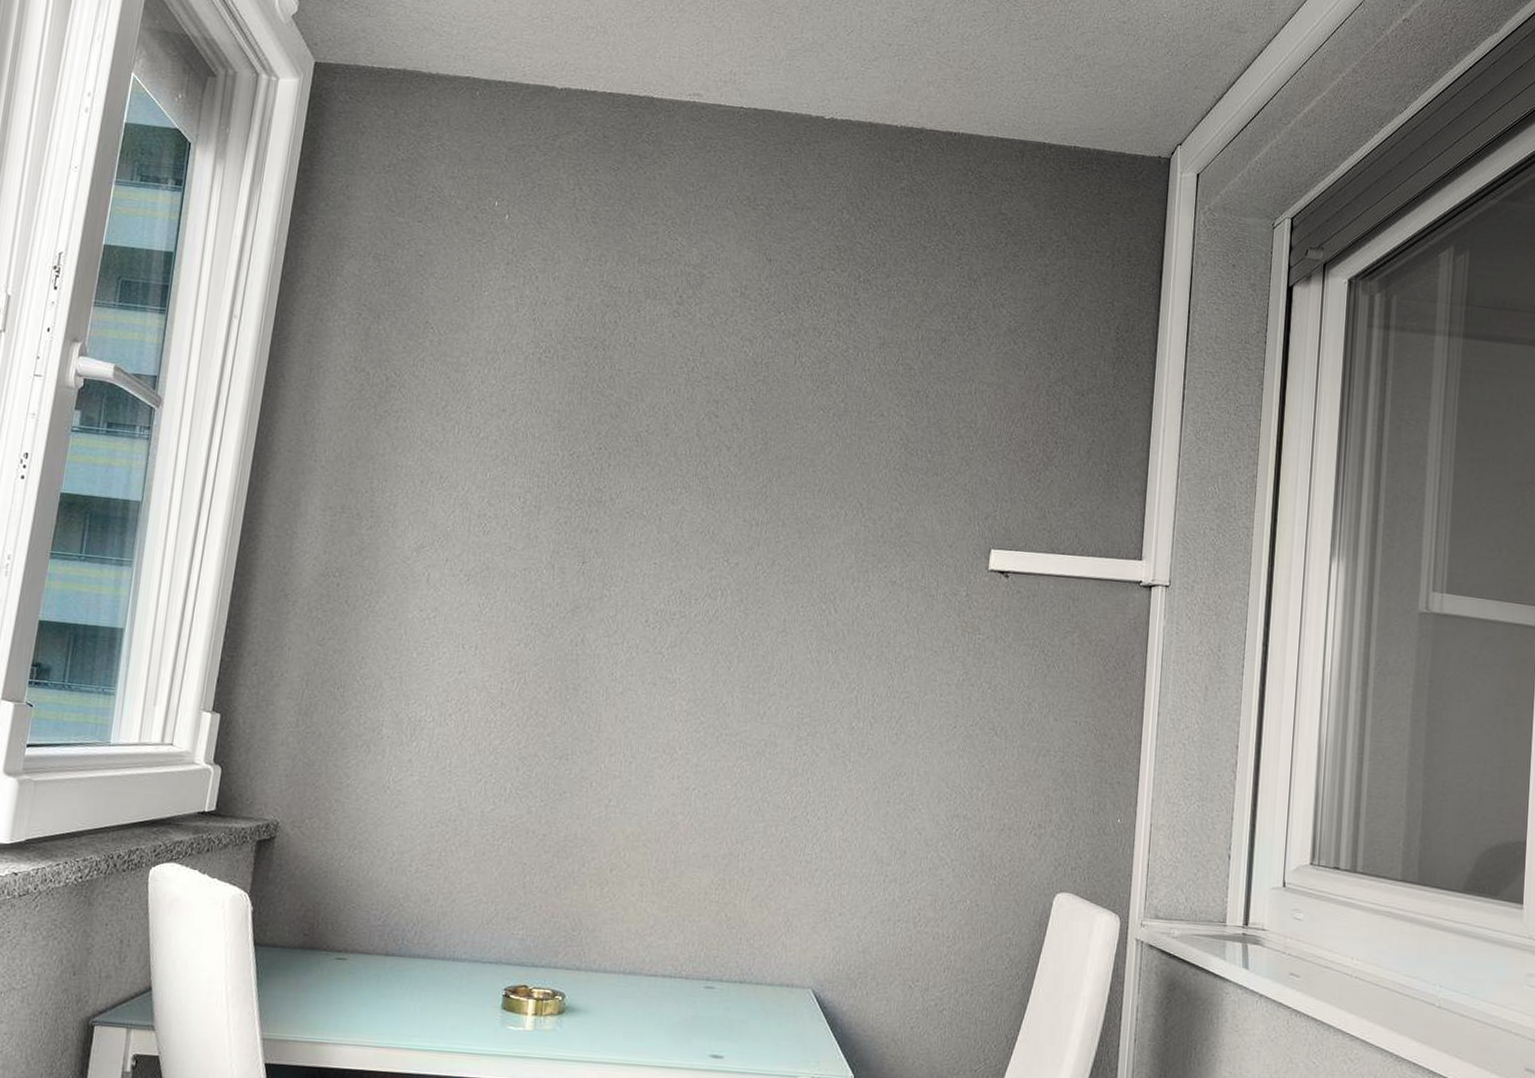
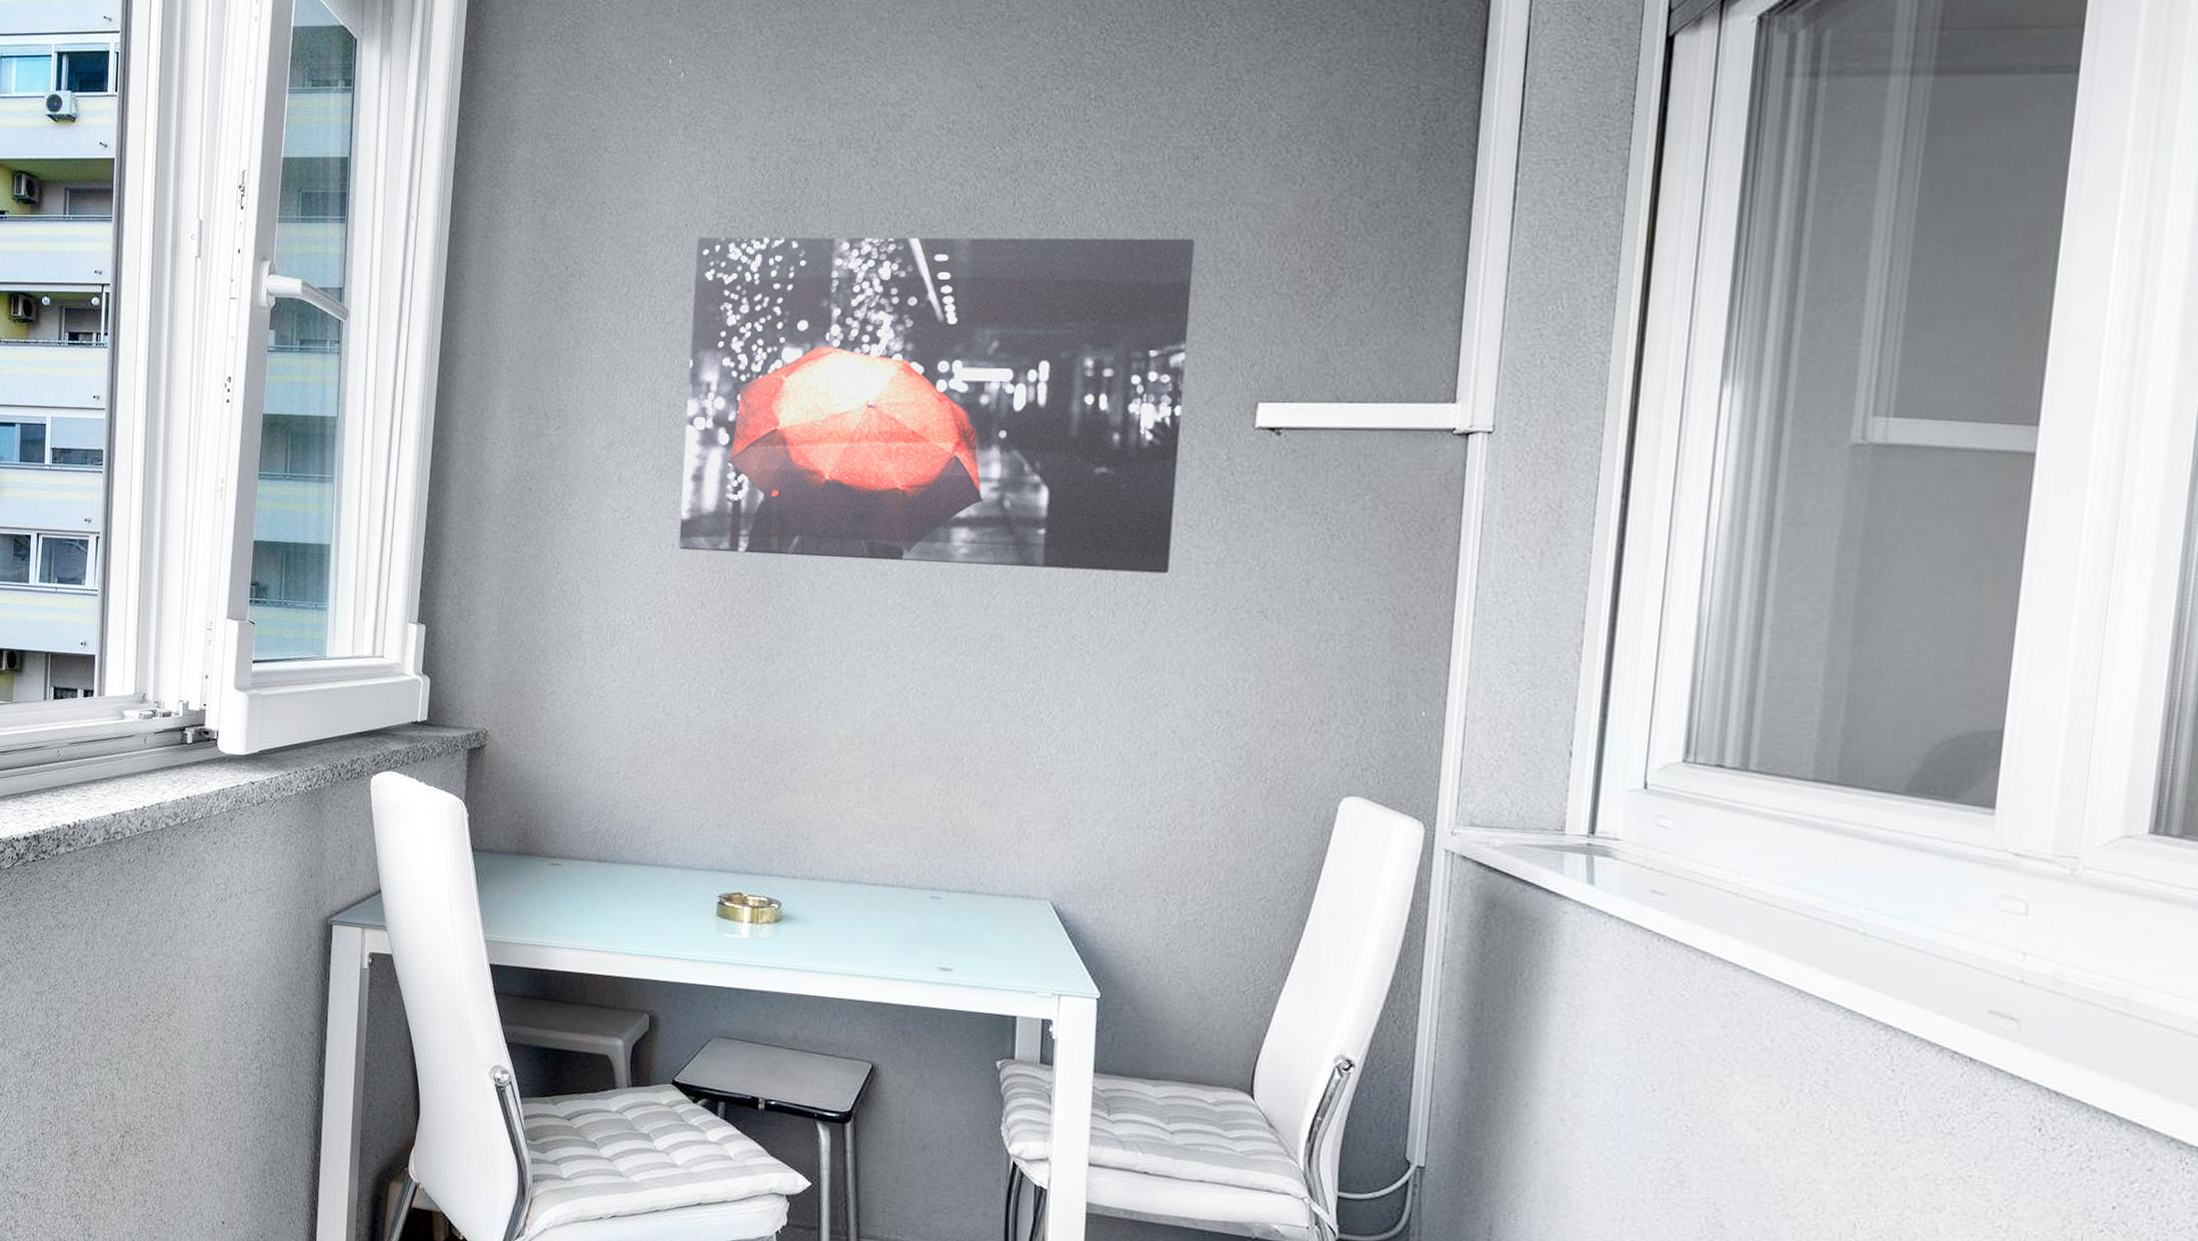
wall art: none [481,363,942,692] -> present [678,237,1195,574]

